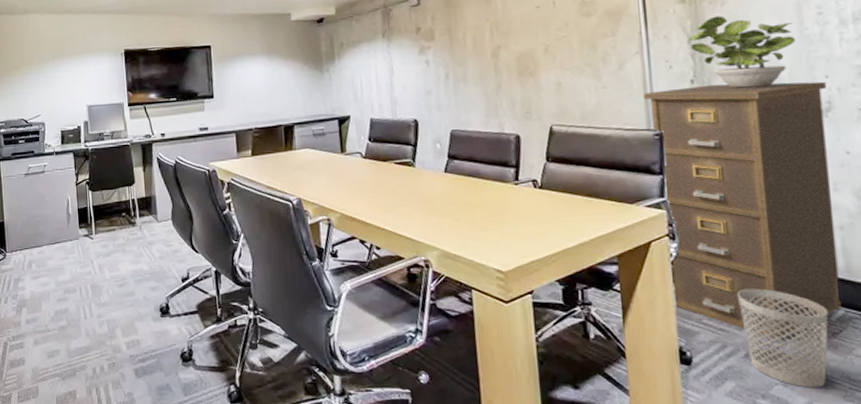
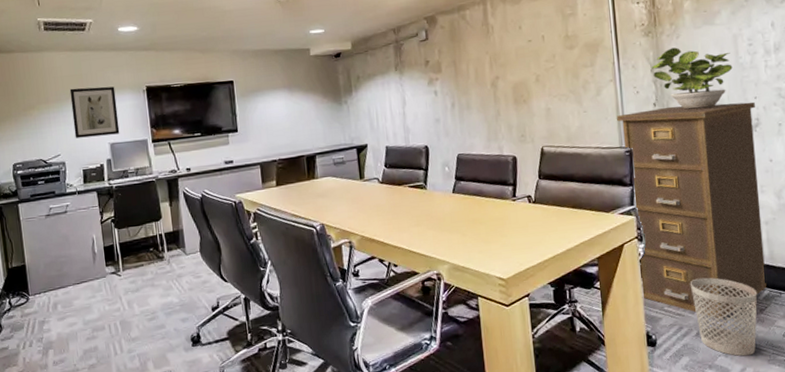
wall art: none [51,49,97,100] -> present [69,86,120,138]

